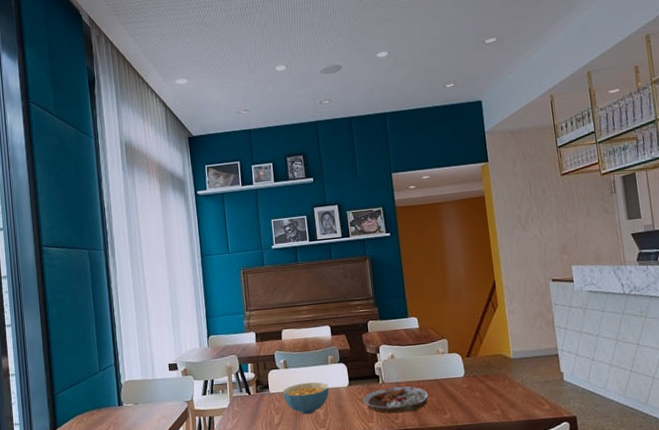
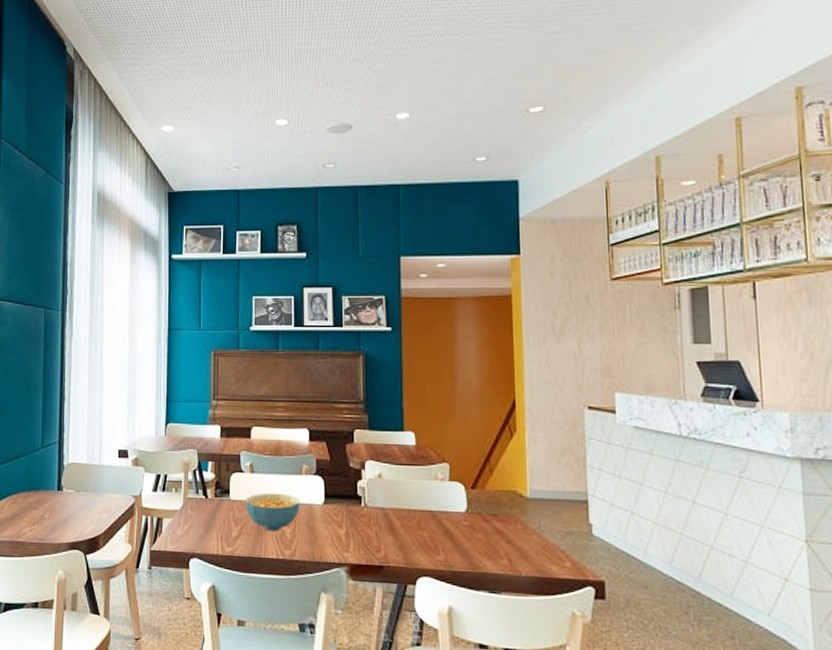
plate: present [363,386,429,414] -> none [340,512,420,546]

